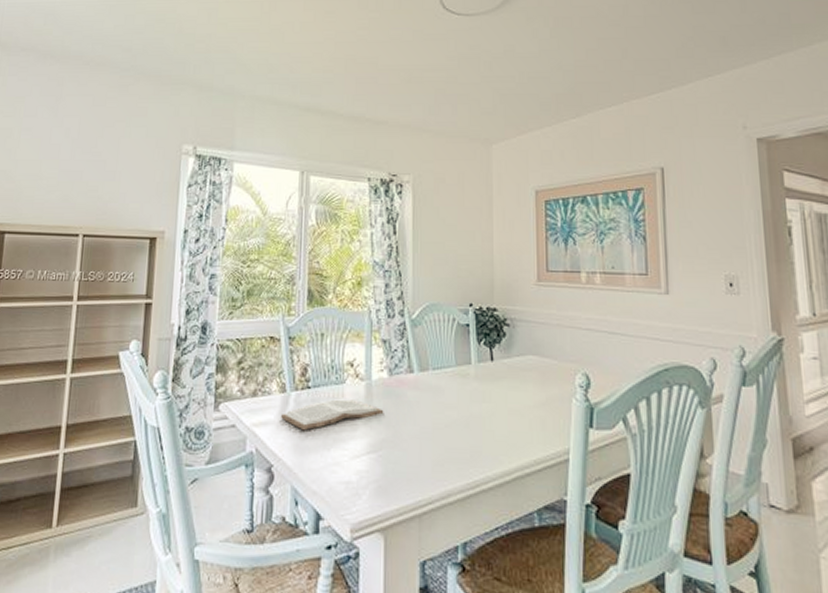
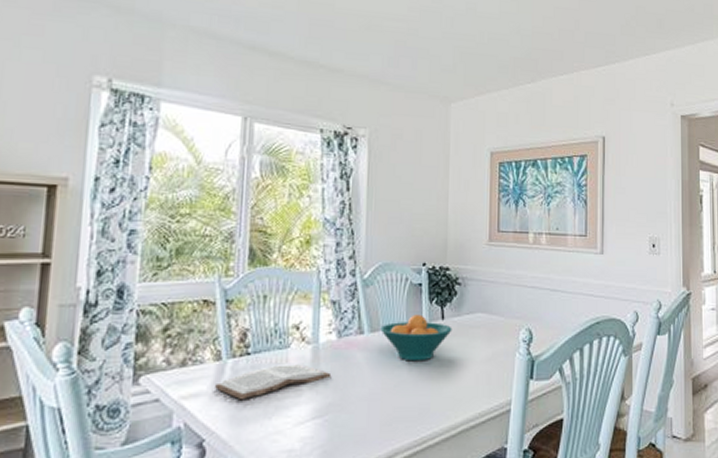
fruit bowl: none [429,355,502,403] -> present [380,314,452,362]

